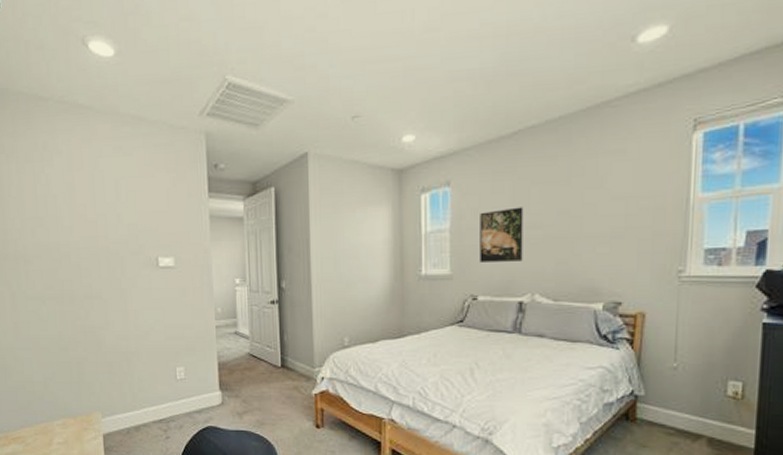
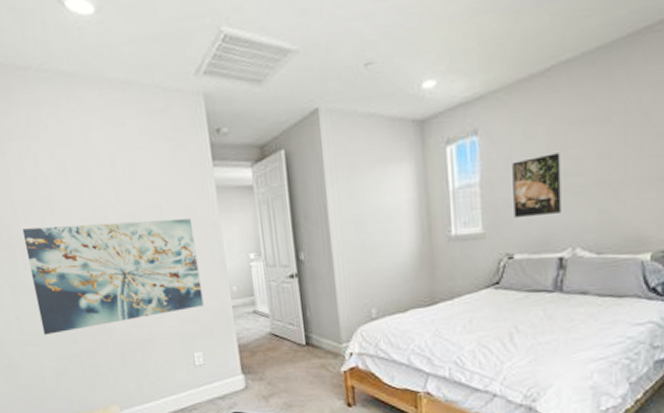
wall art: none [28,241,189,341] -> present [22,218,204,335]

